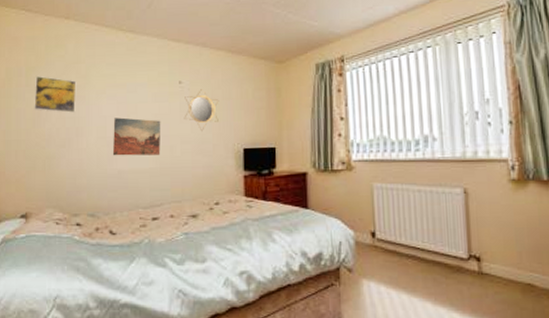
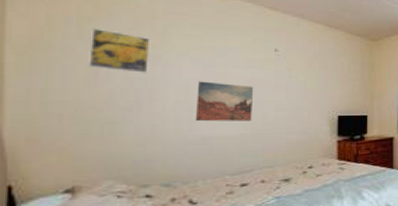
home mirror: present [184,89,219,132] -> none [279,58,316,99]

